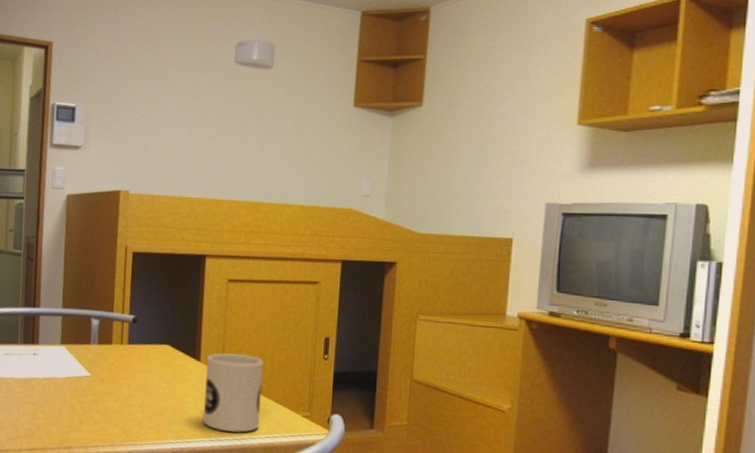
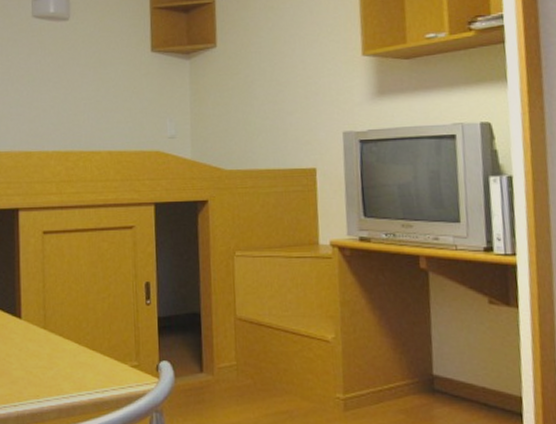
mug: present [202,353,265,433] -> none [28,306,88,390]

